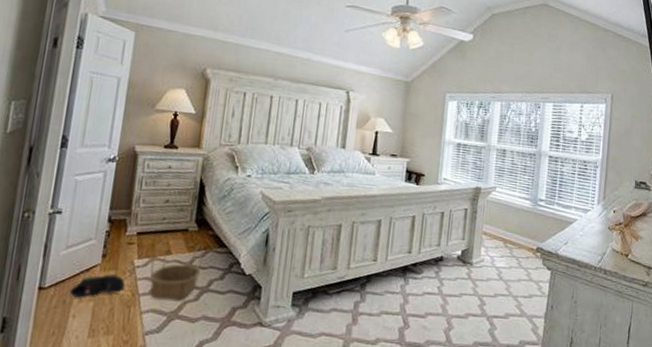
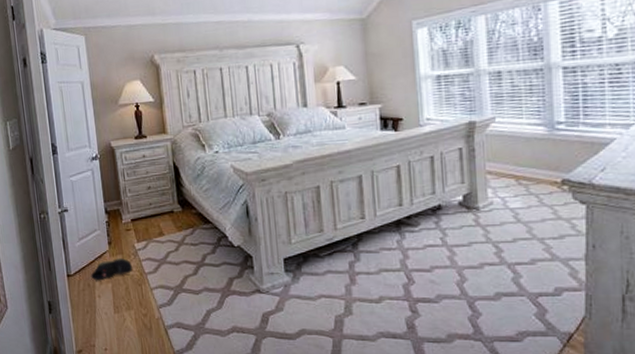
basket: present [149,241,204,299] -> none [148,222,193,275]

